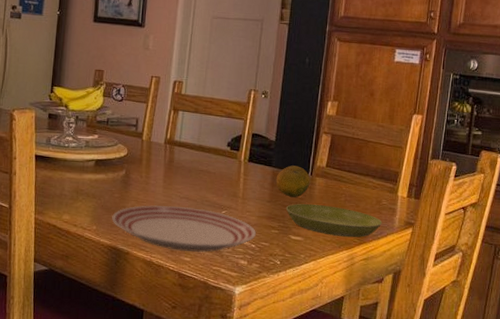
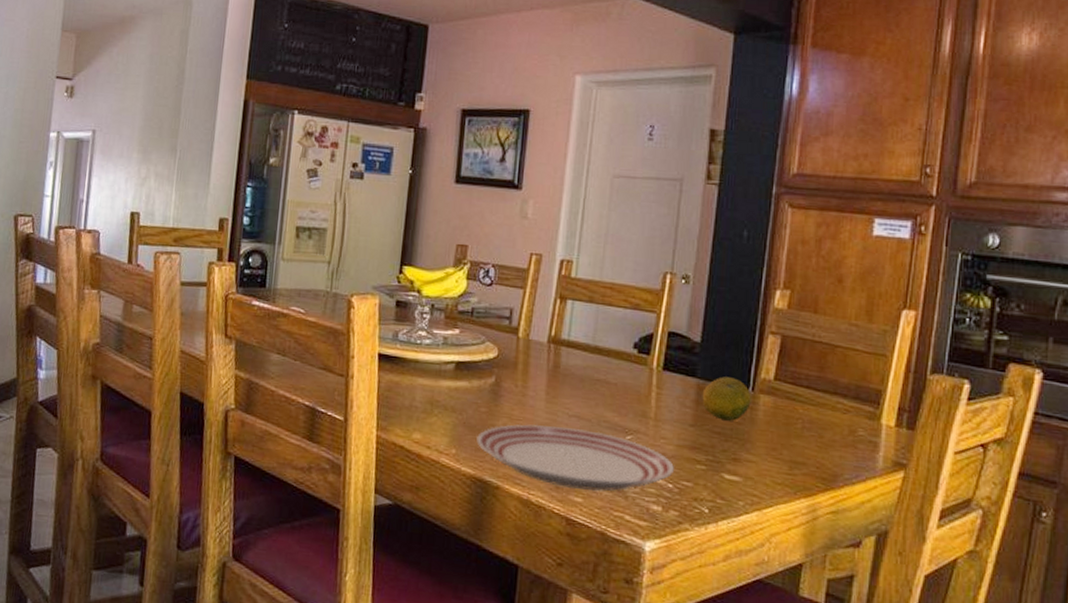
saucer: present [286,204,382,238] -> none [716,430,858,481]

